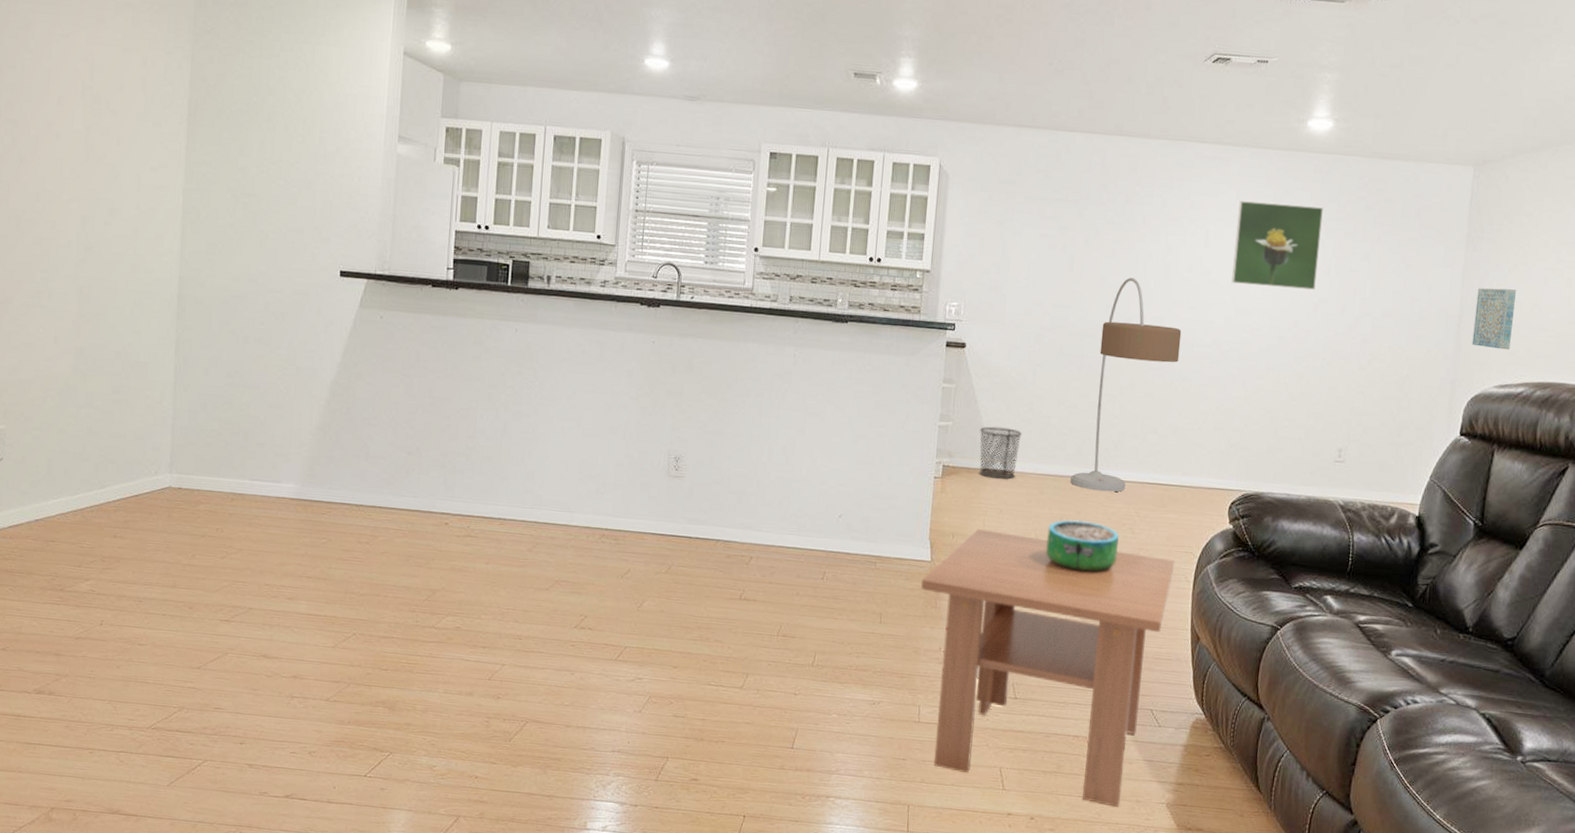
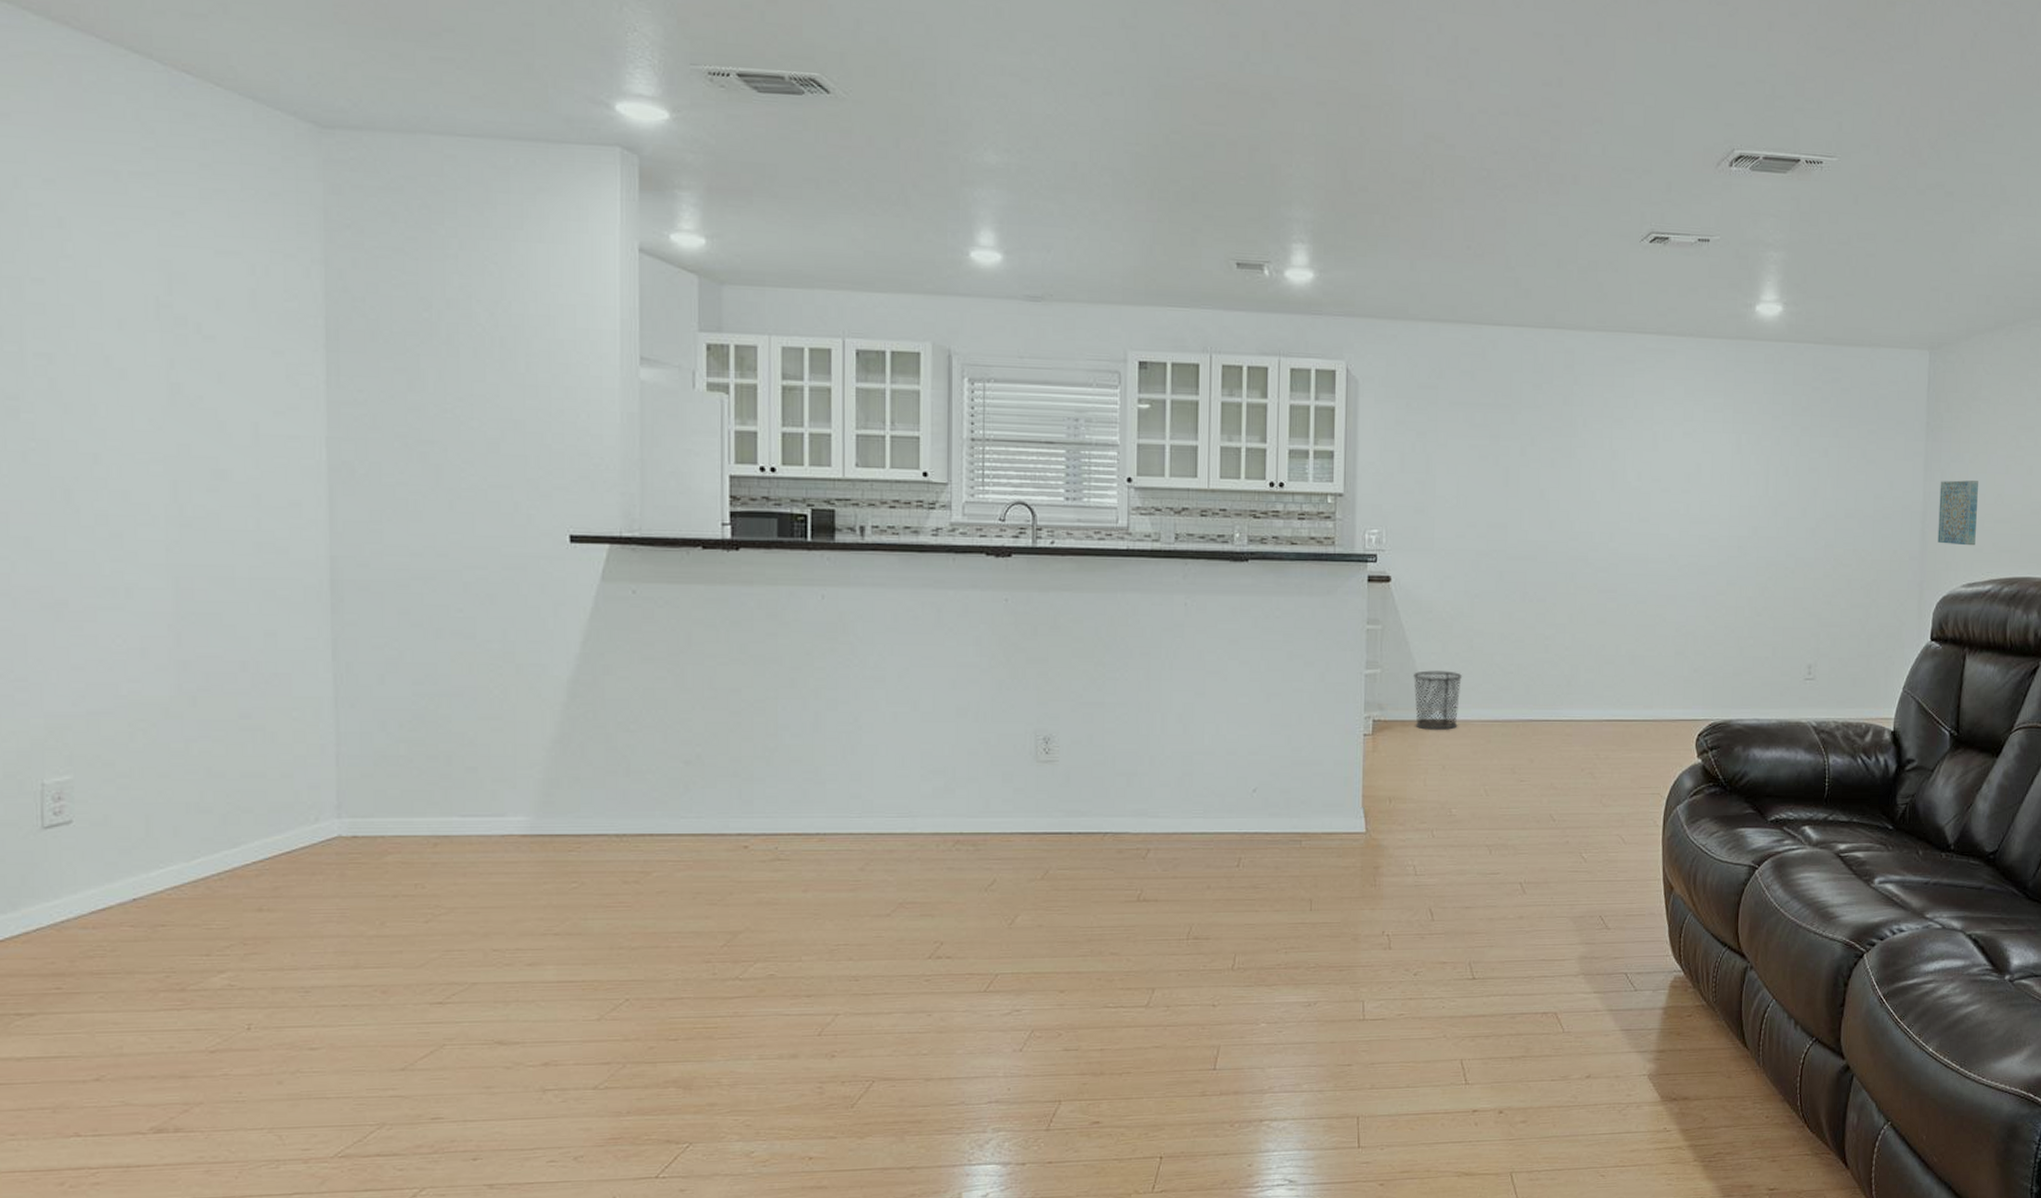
coffee table: present [920,529,1175,807] -> none [1355,790,1642,1087]
decorative bowl: present [1046,520,1119,573] -> none [1497,768,1578,828]
floor lamp: present [1070,277,1182,492] -> none [1521,490,1634,734]
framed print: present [1231,201,1323,290] -> none [1684,397,1777,492]

